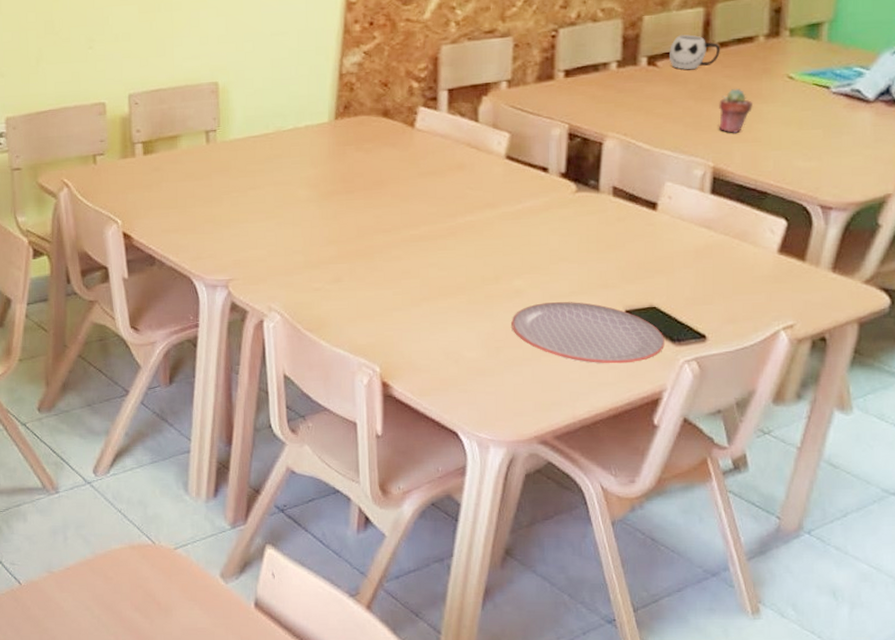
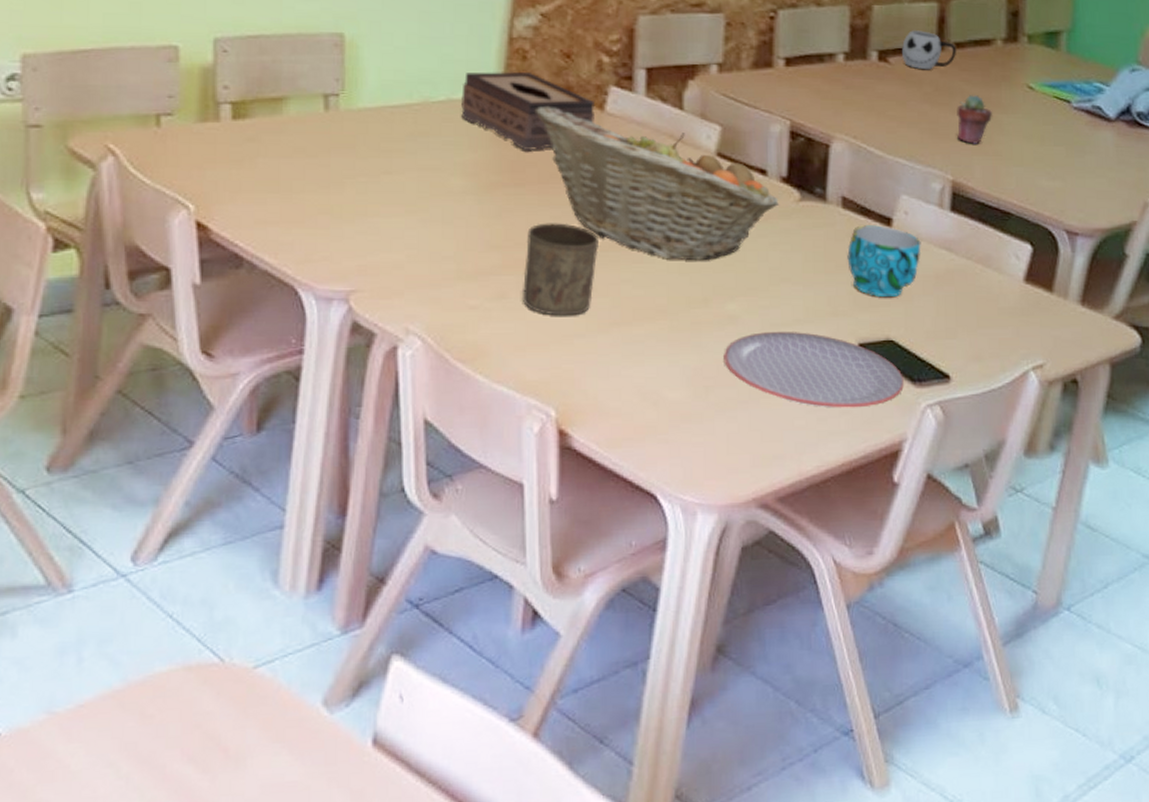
tissue box: none [305,101,407,164] -> present [461,71,594,150]
cup: none [354,220,412,294] -> present [523,223,600,316]
fruit basket: none [360,128,558,247] -> present [534,107,779,261]
cup: none [617,209,683,271] -> present [847,225,921,298]

